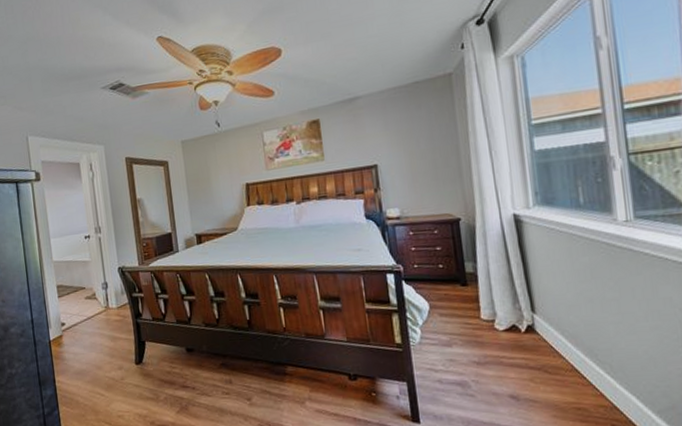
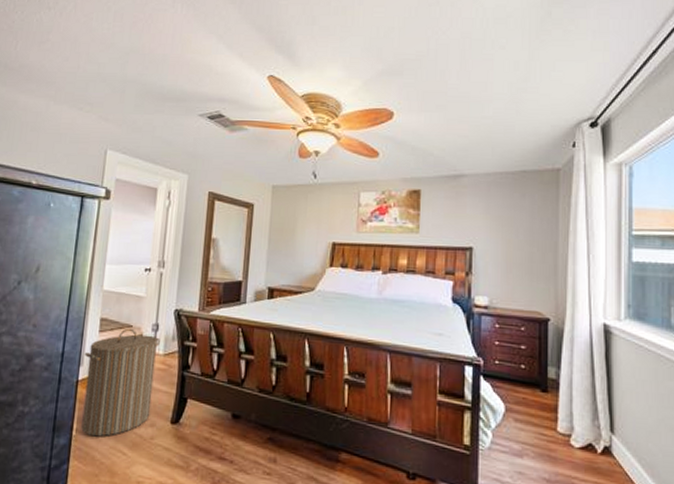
laundry hamper: none [50,290,117,385] -> present [81,328,160,437]

